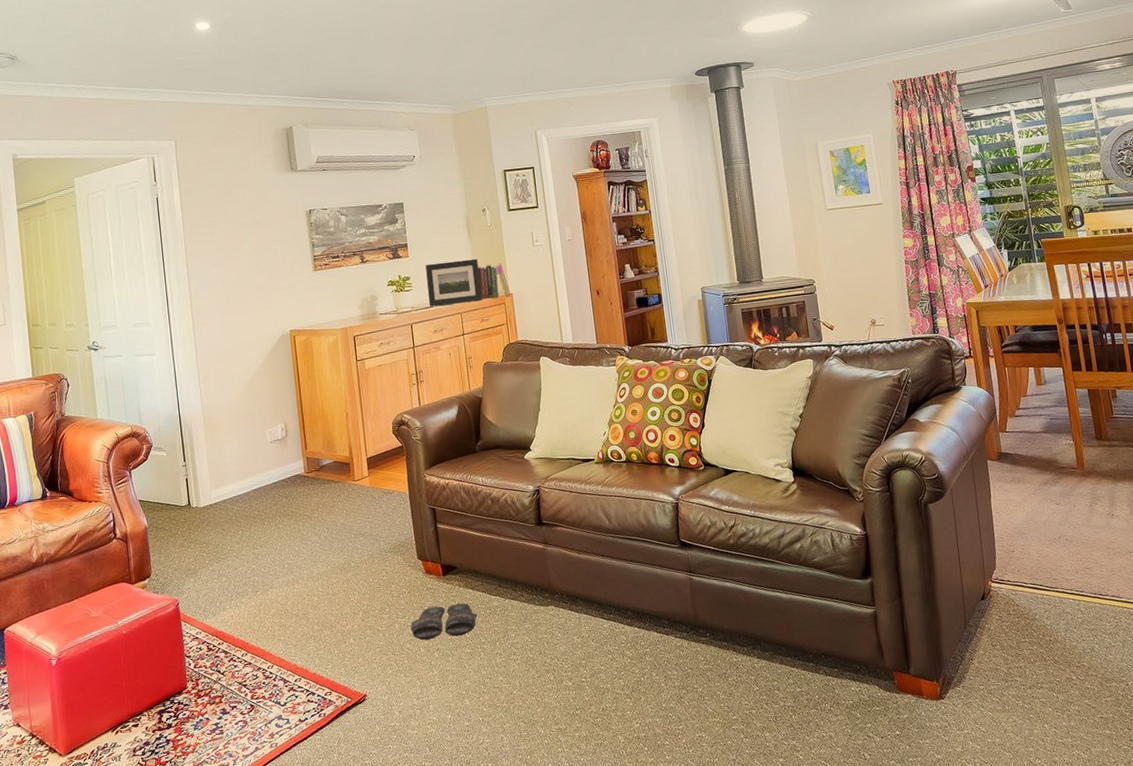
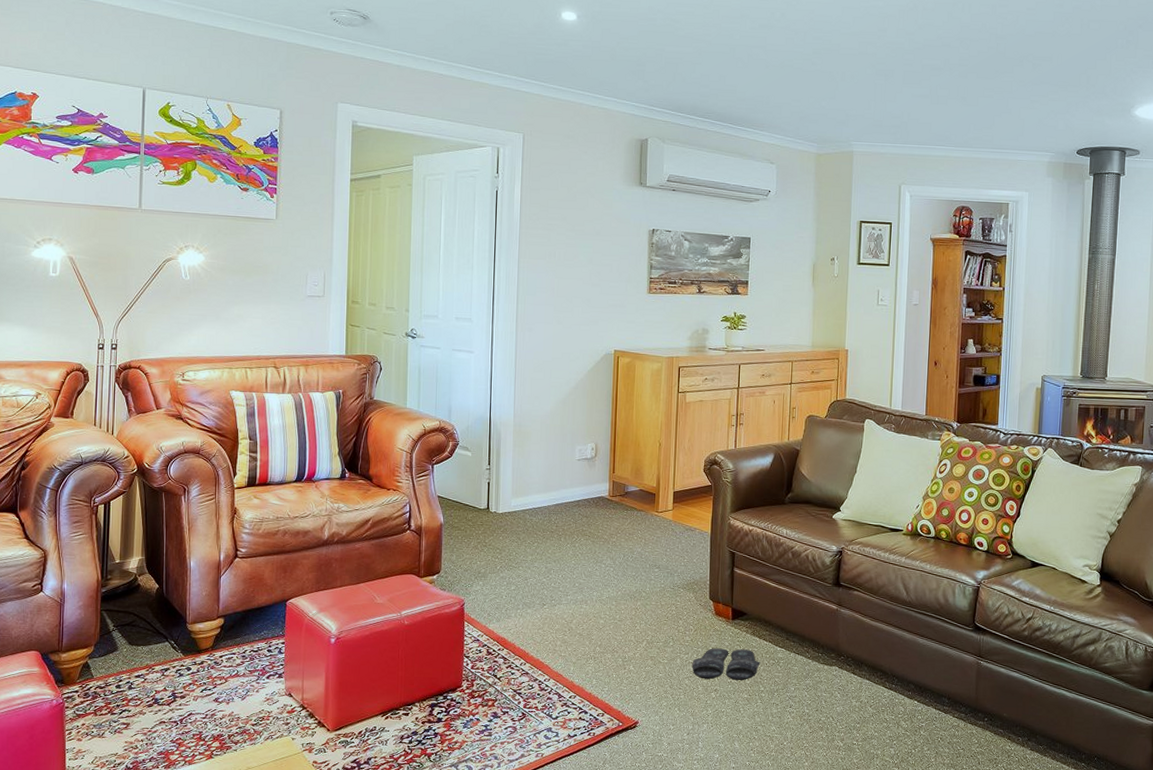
picture frame: present [425,258,482,307] -> none [760,305,818,352]
books: present [477,263,510,300] -> none [815,315,846,354]

